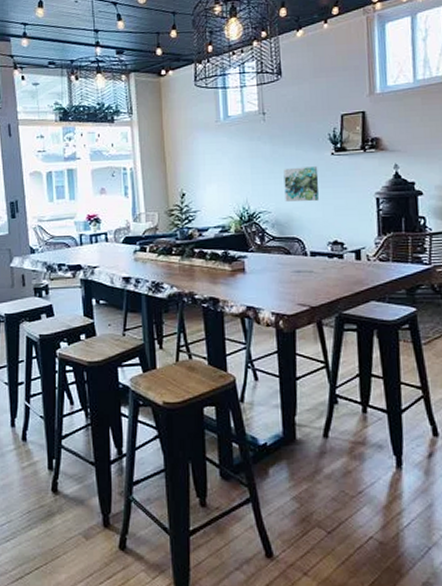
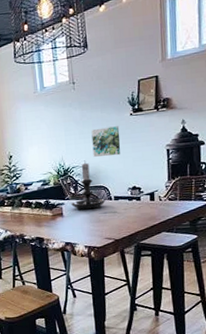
candle holder: none [256,205,300,266] -> present [71,160,106,210]

